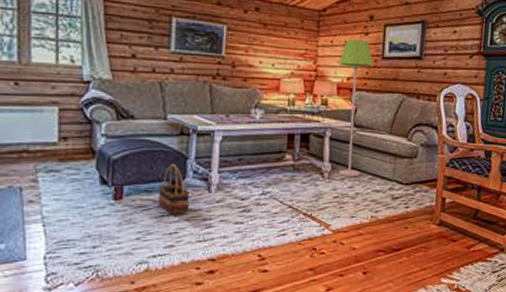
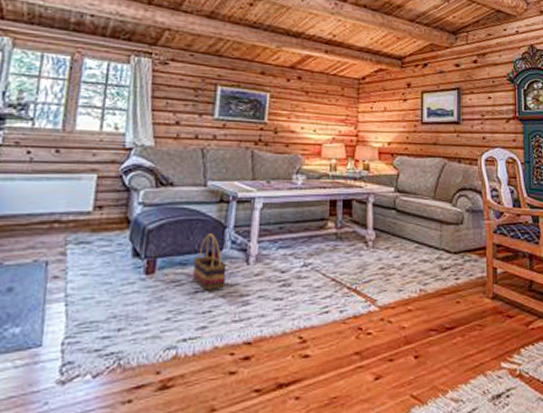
floor lamp: present [338,39,374,177] -> none [379,105,413,246]

